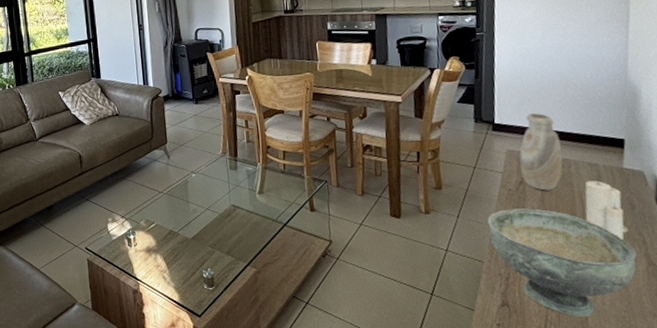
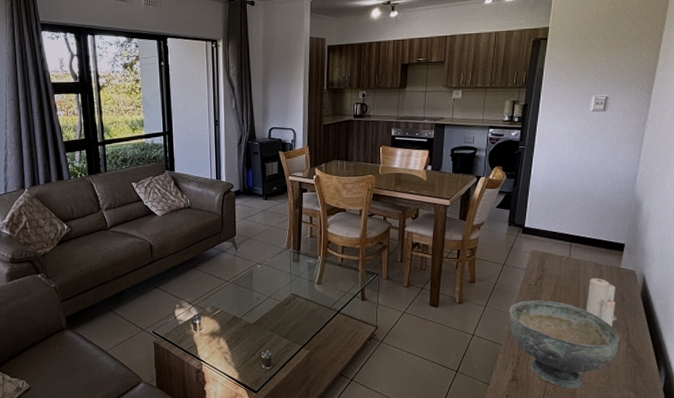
vase: present [519,113,563,191] -> none [540,219,576,286]

